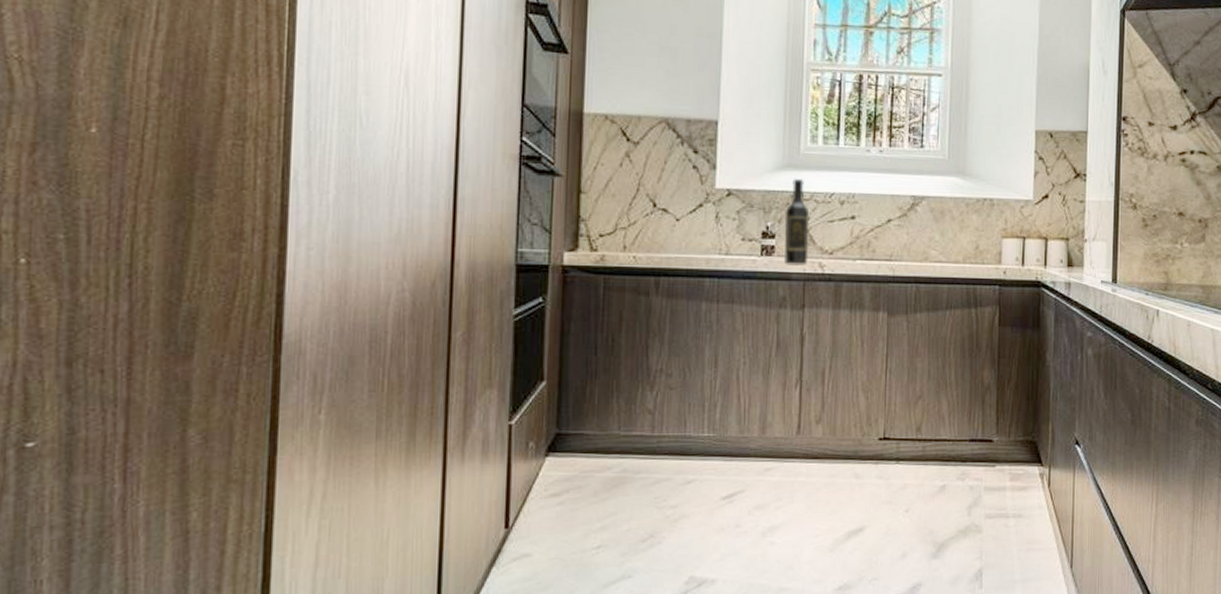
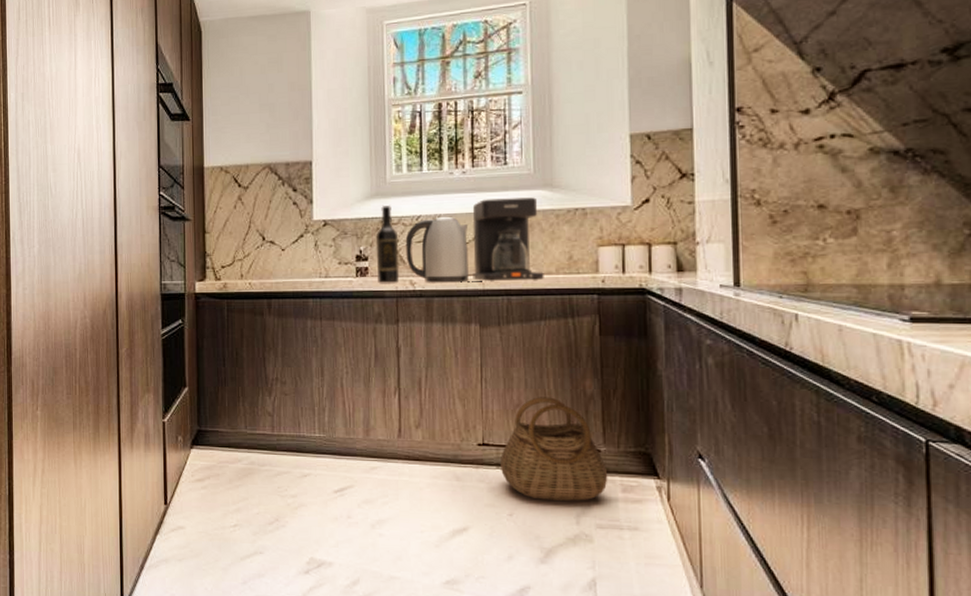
kettle: none [816,195,882,268] -> present [405,216,469,283]
coffee maker: none [883,181,952,270] -> present [472,197,544,282]
basket: none [899,388,999,493] -> present [499,397,608,501]

